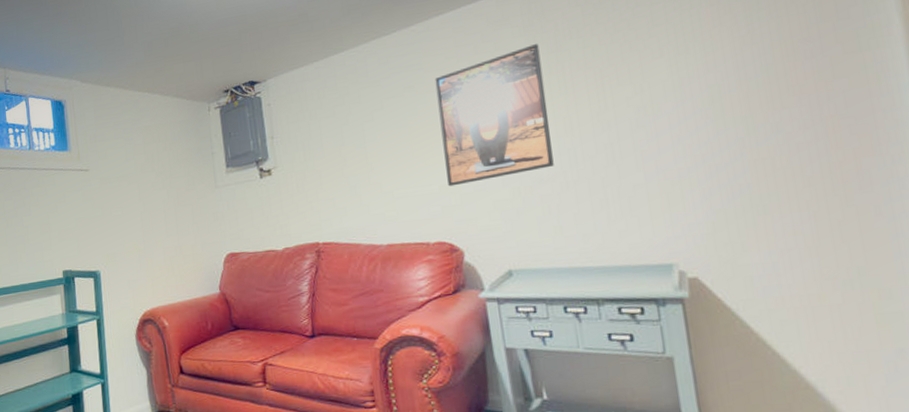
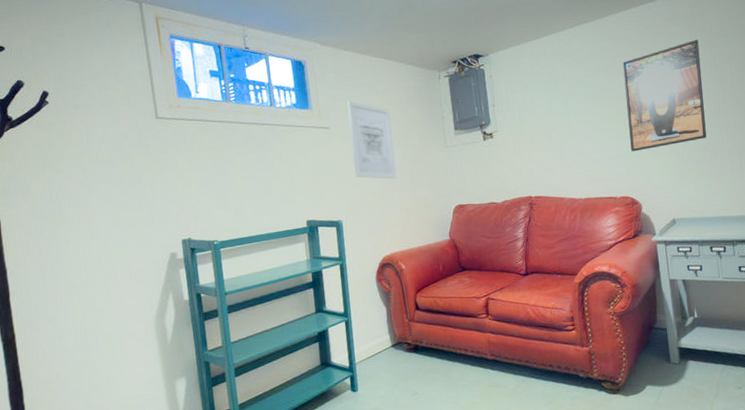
wall art: none [107,140,160,225] -> present [347,101,397,179]

